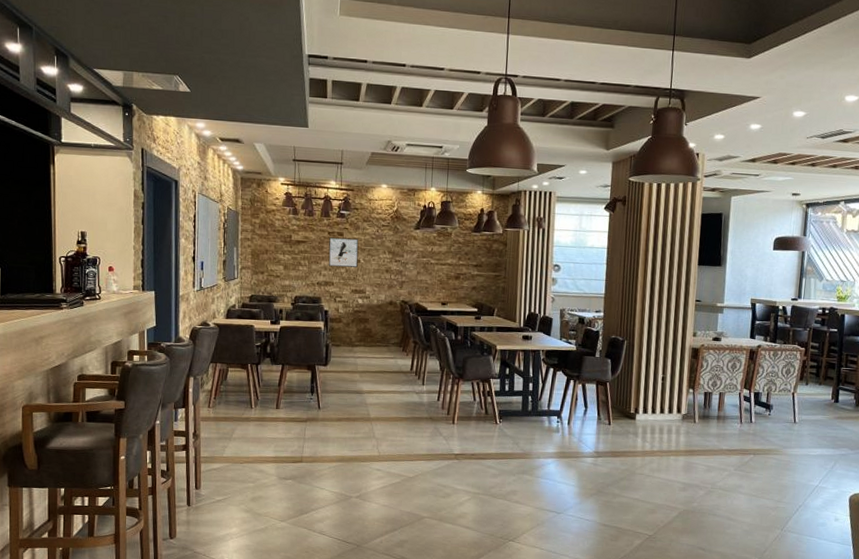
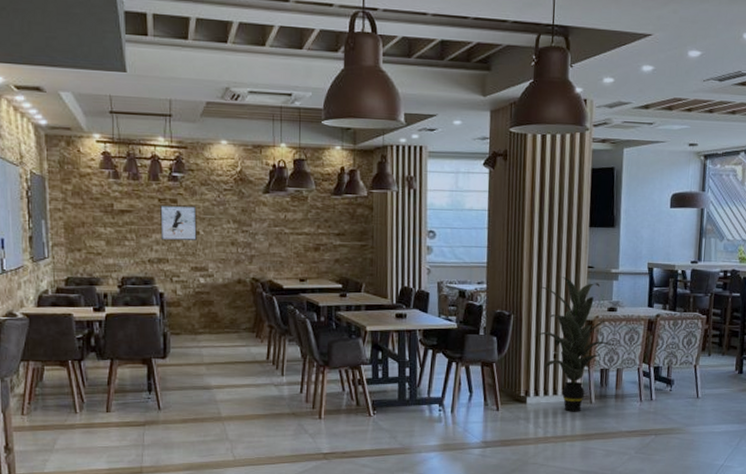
indoor plant: none [645,309,720,430] -> present [535,277,616,412]

